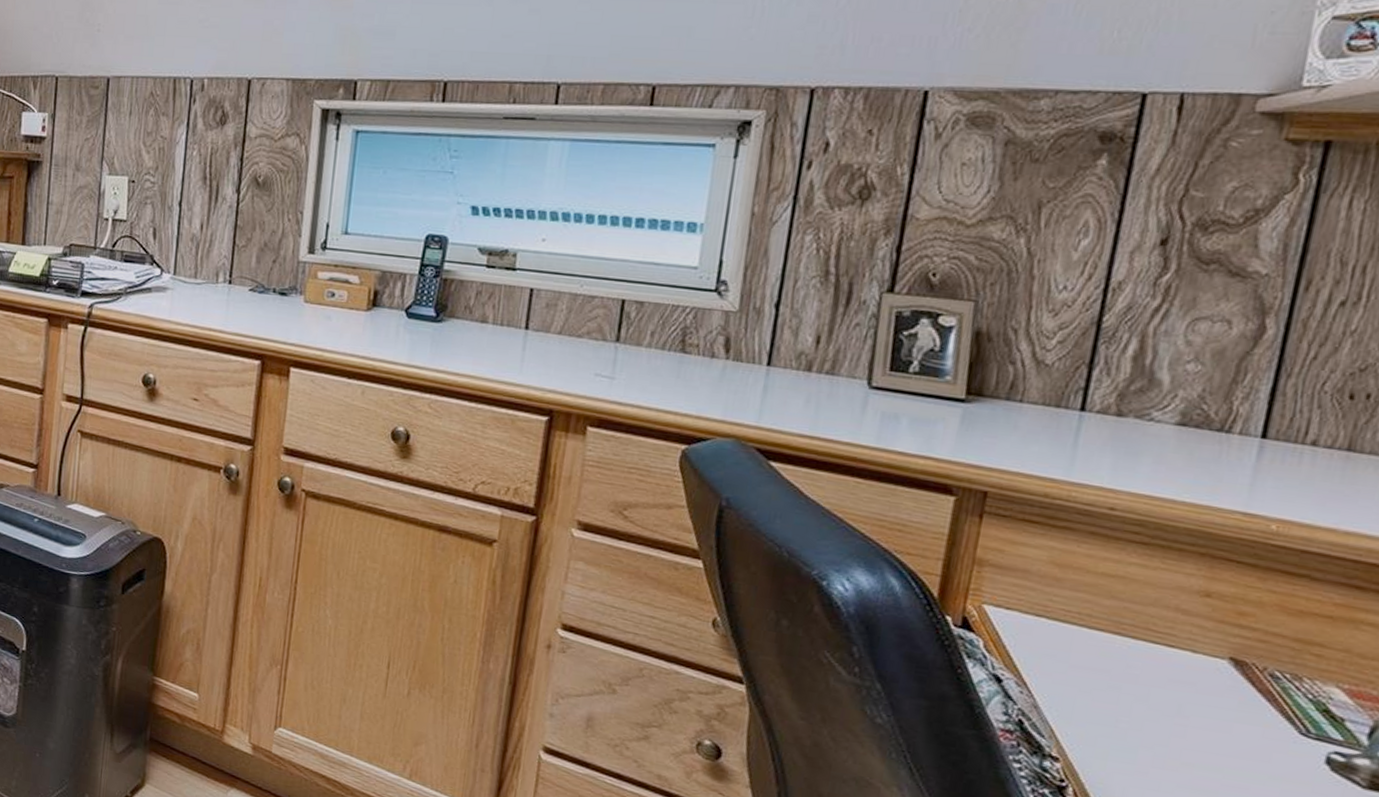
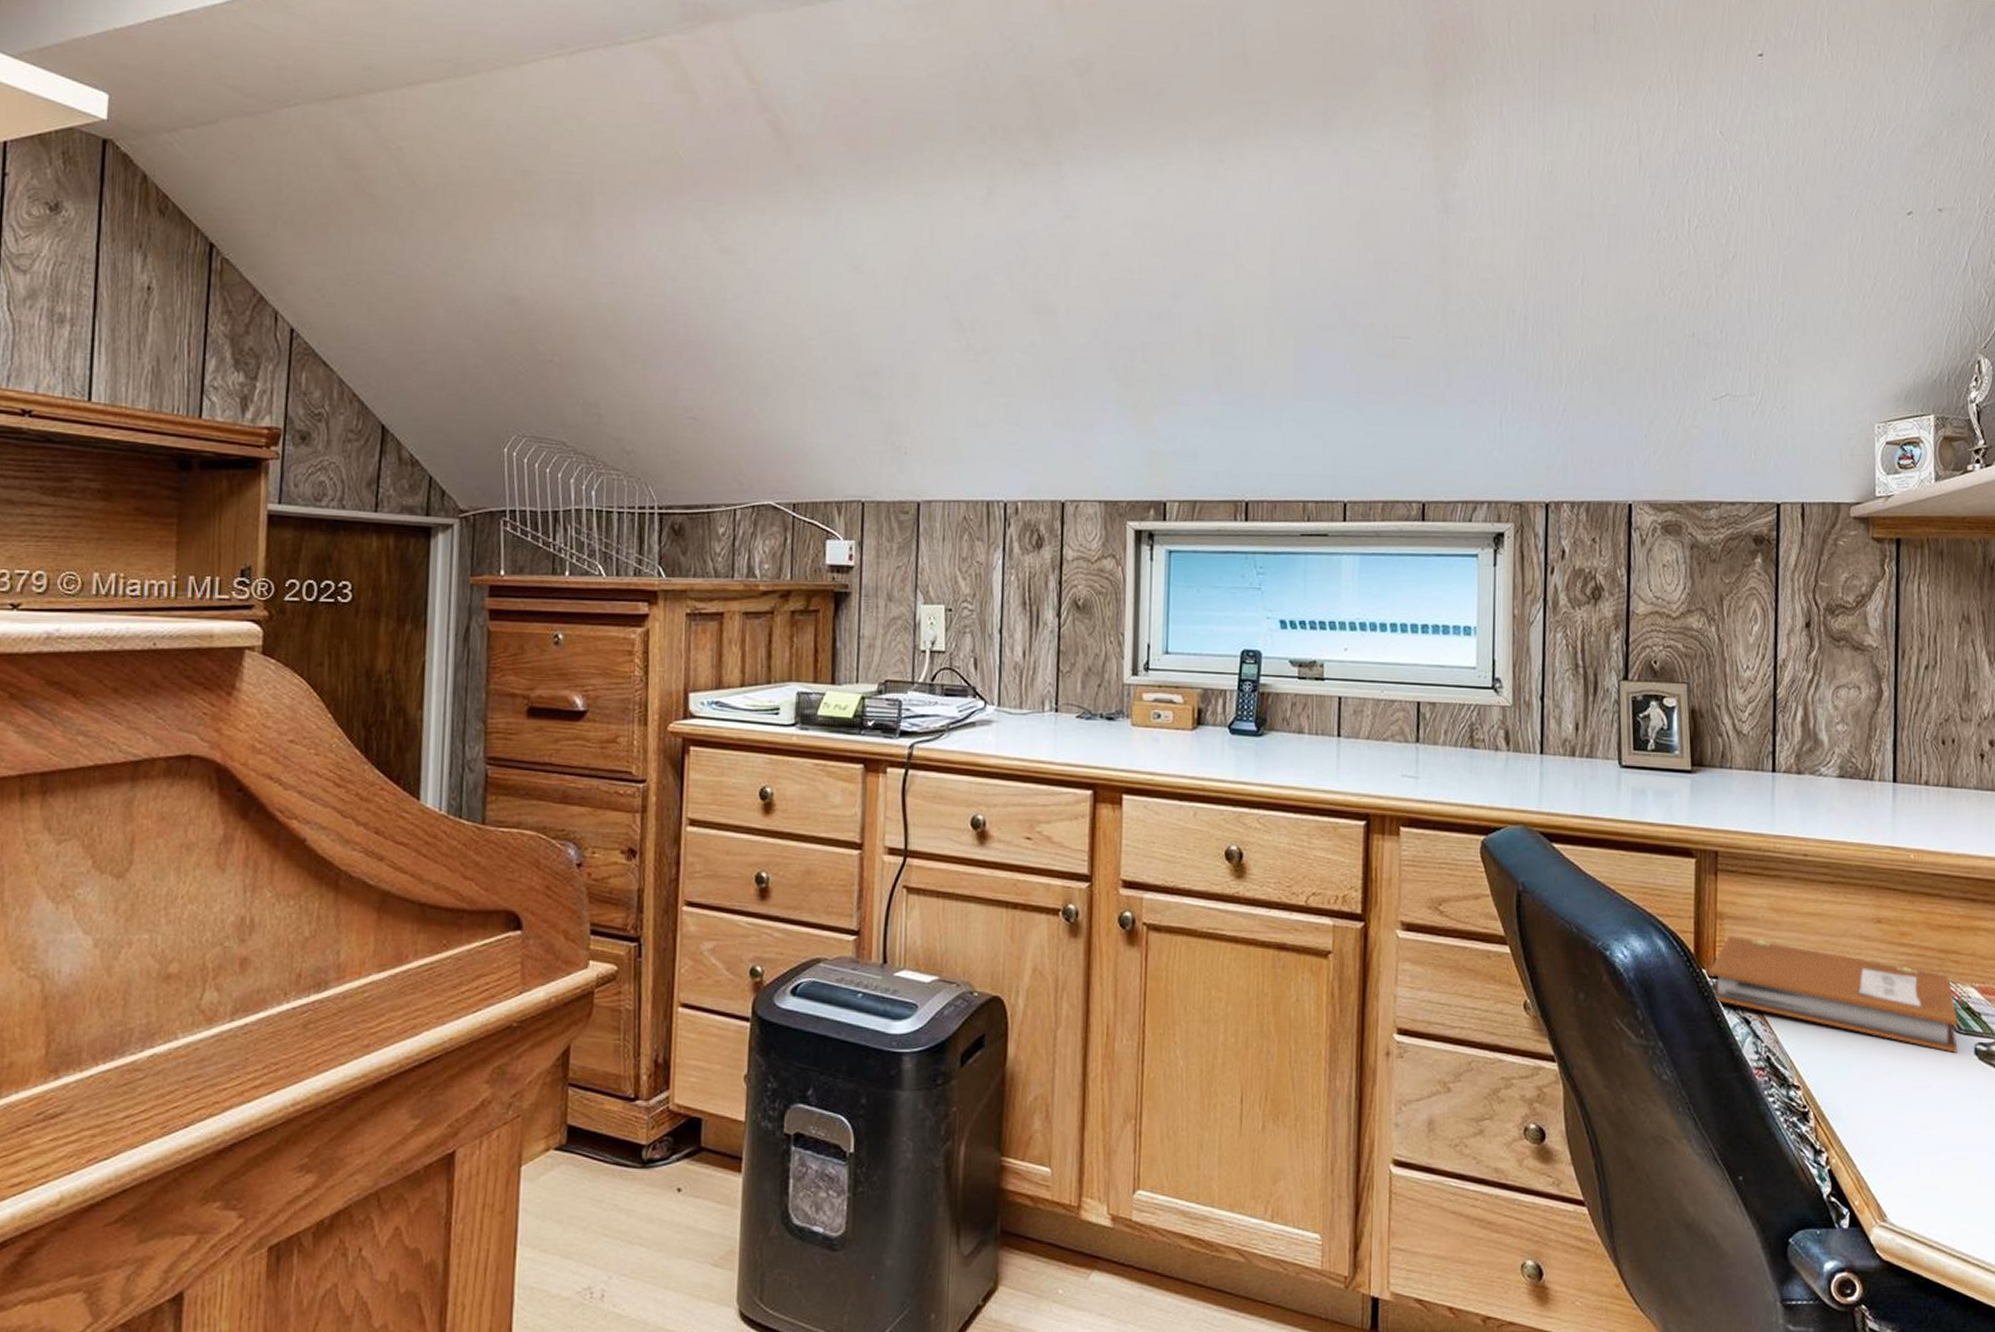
notebook: none [954,584,1319,758] -> present [1709,935,1962,1053]

